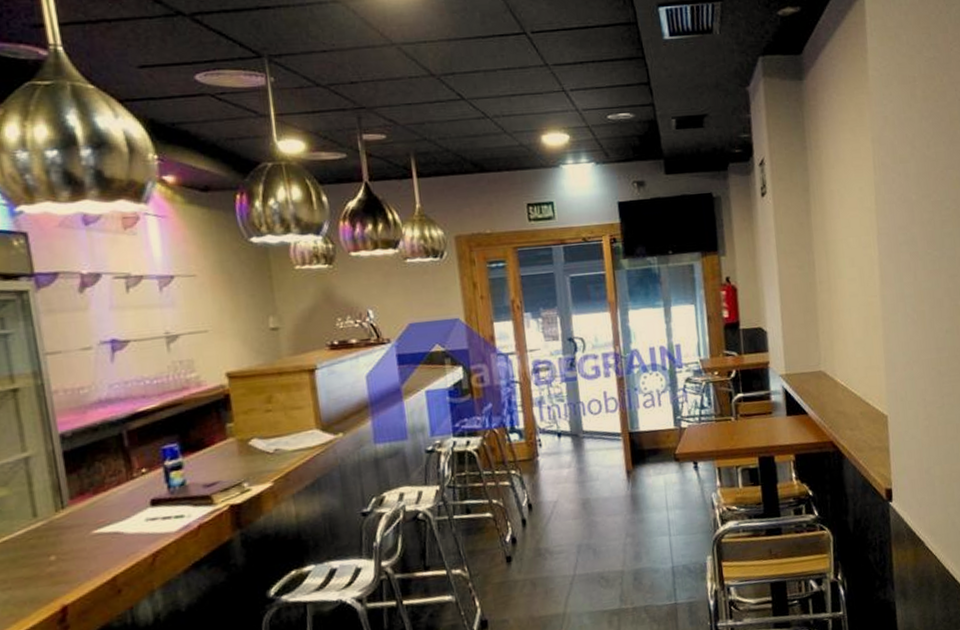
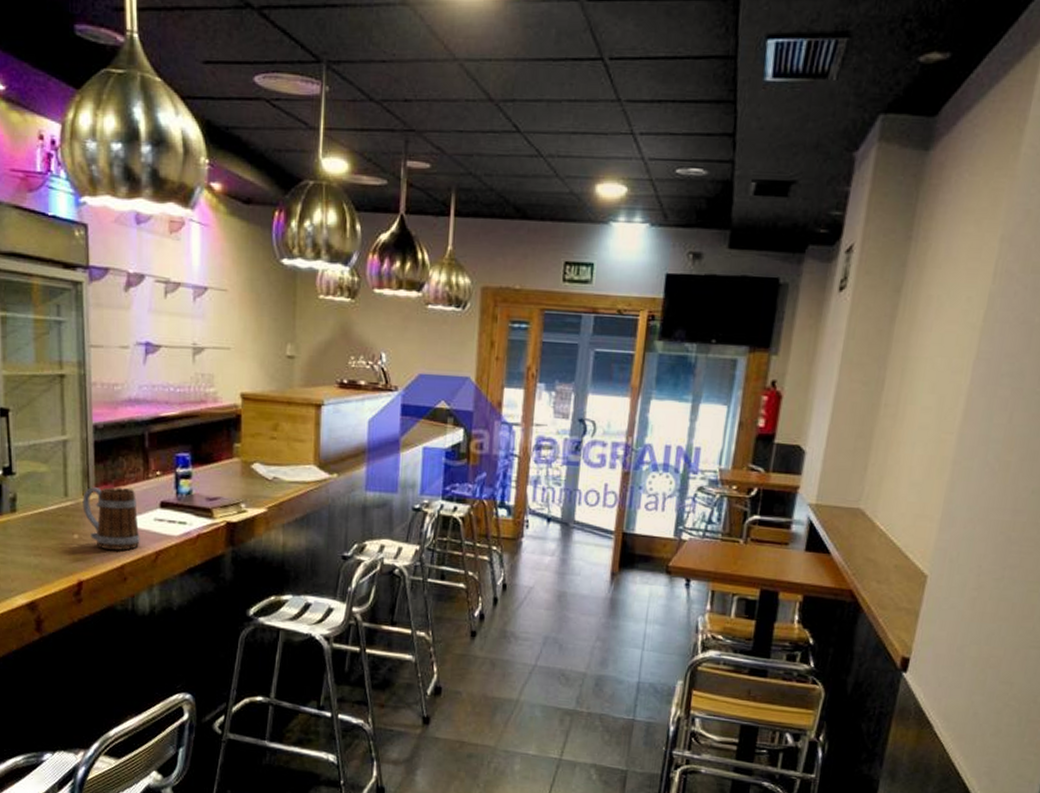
mug: none [56,493,132,565] -> present [82,487,140,551]

